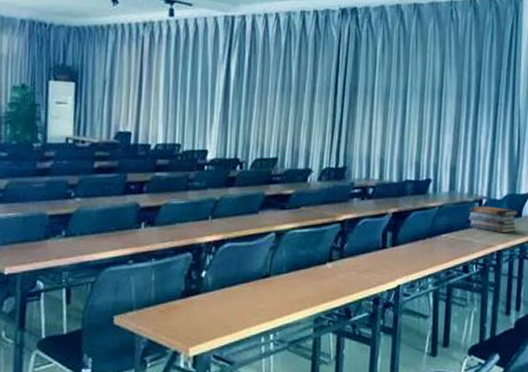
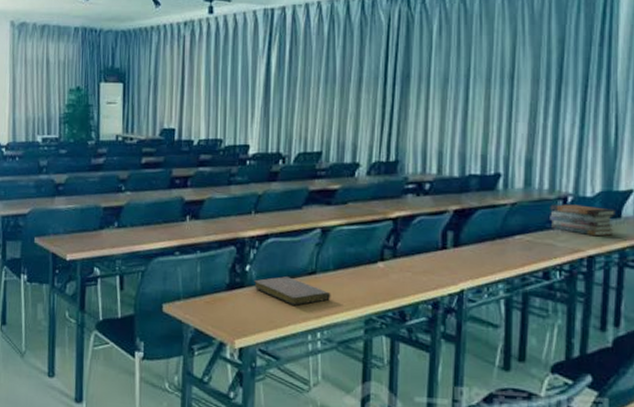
notebook: none [209,281,284,309] -> present [254,276,331,306]

